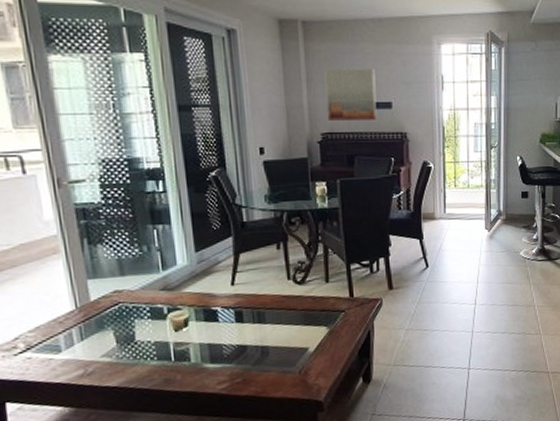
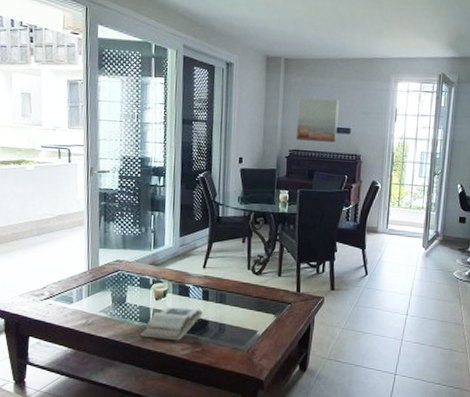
book: none [160,333,239,378] -> present [139,306,203,341]

